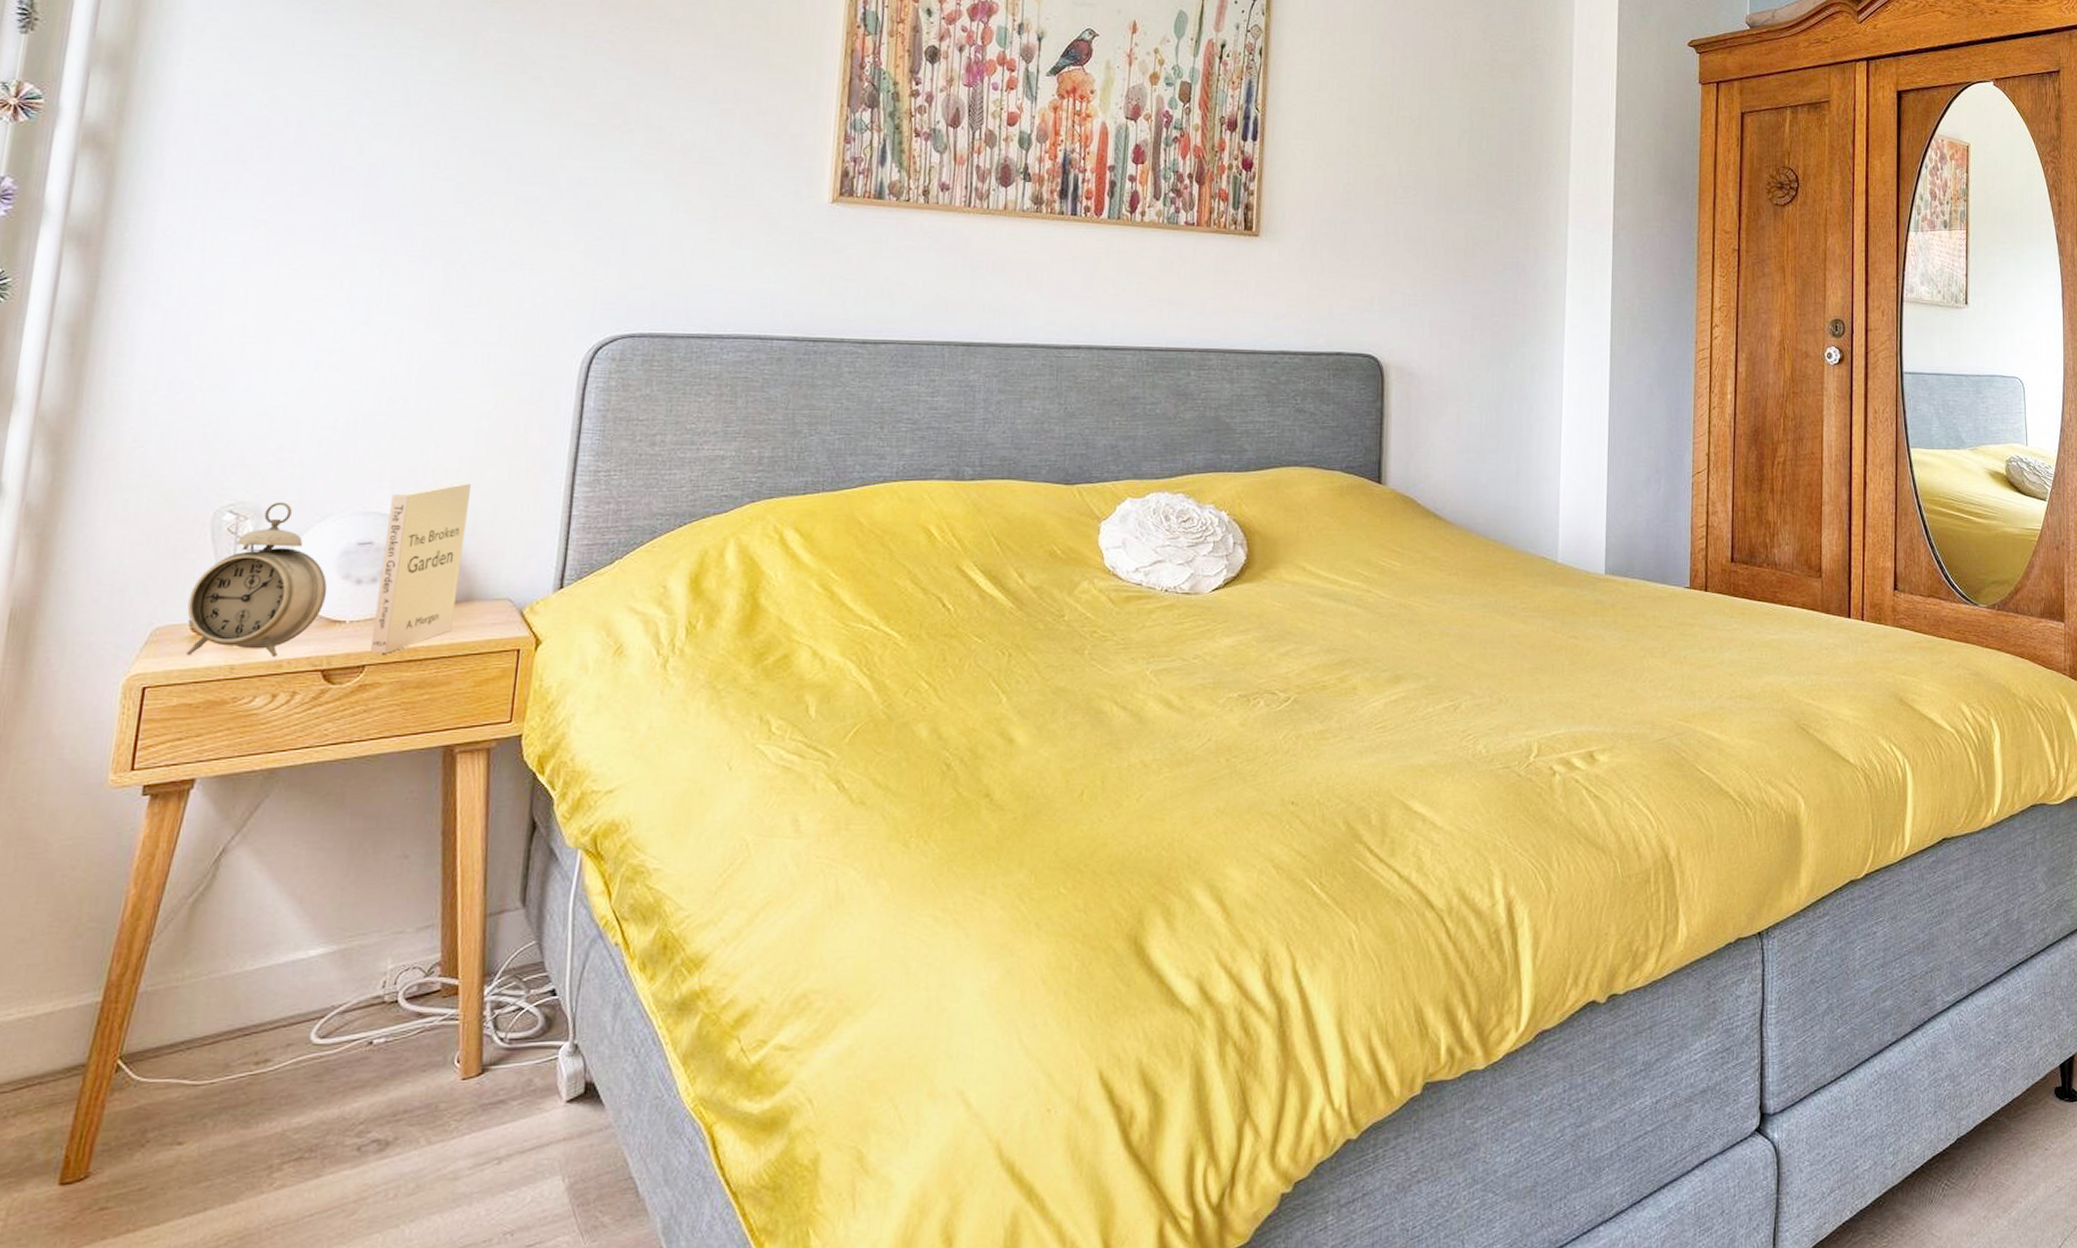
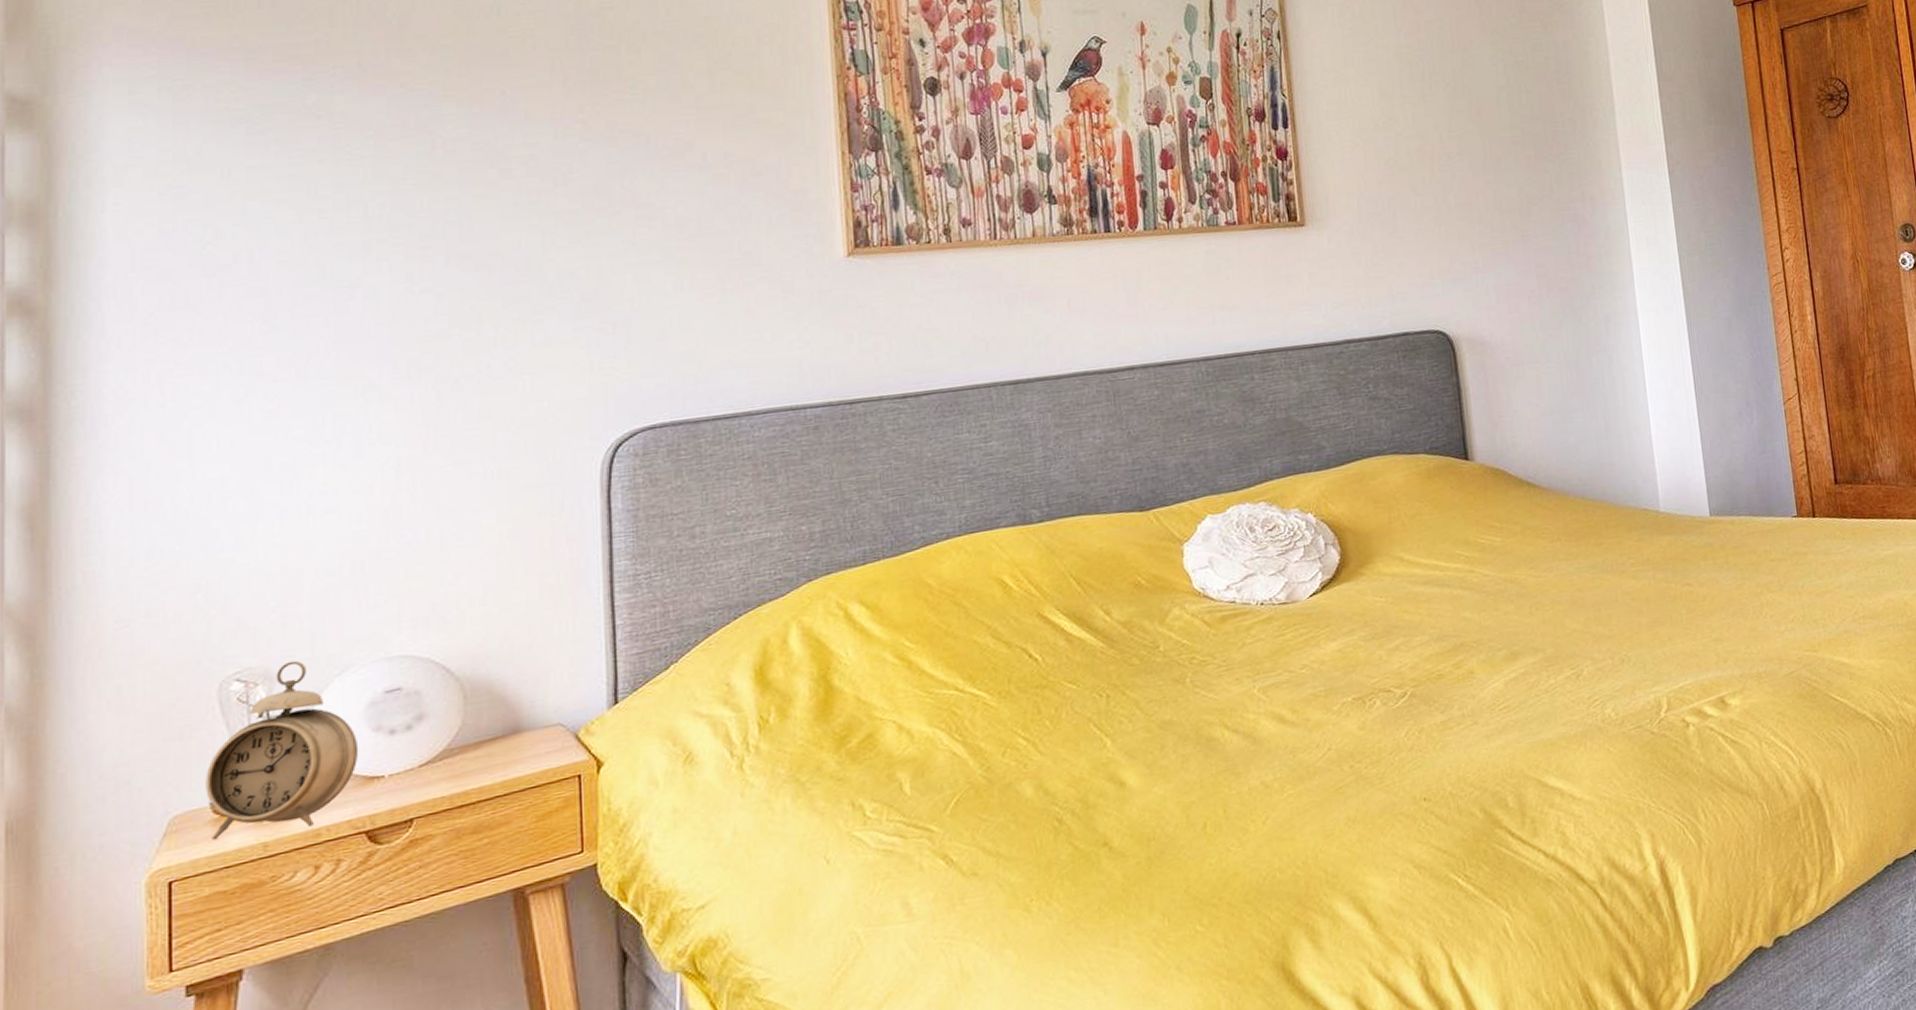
book: present [371,482,471,654] -> none [414,609,503,806]

